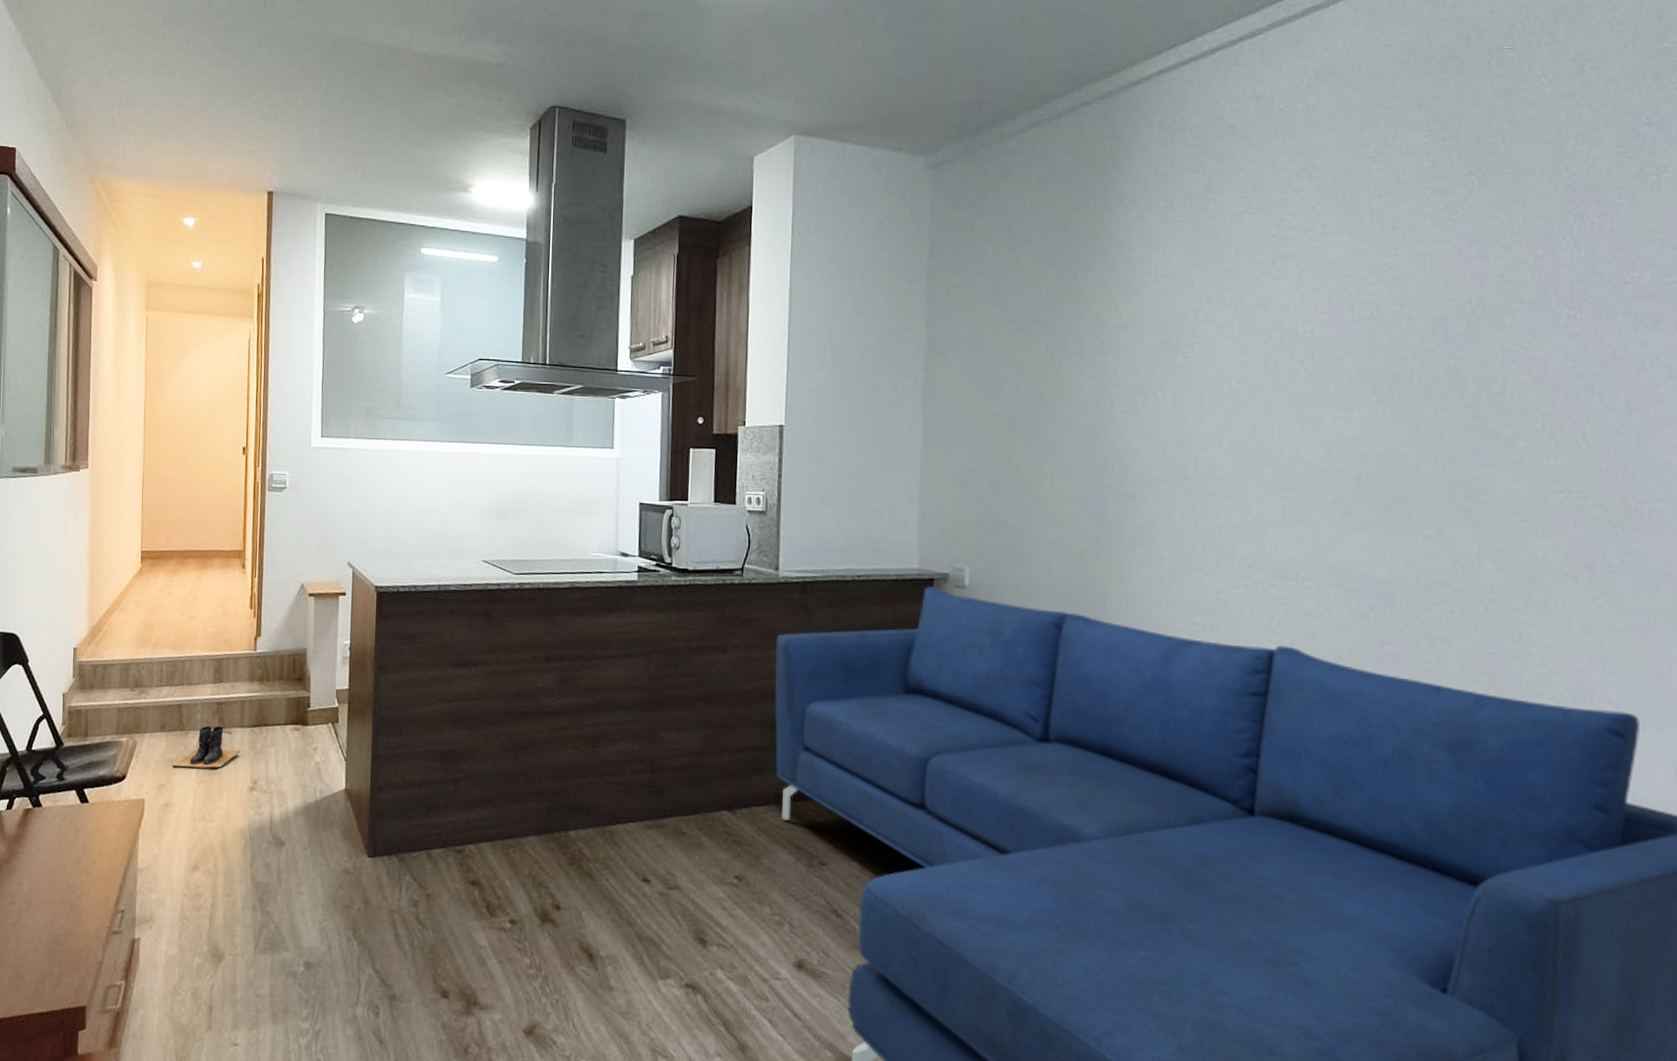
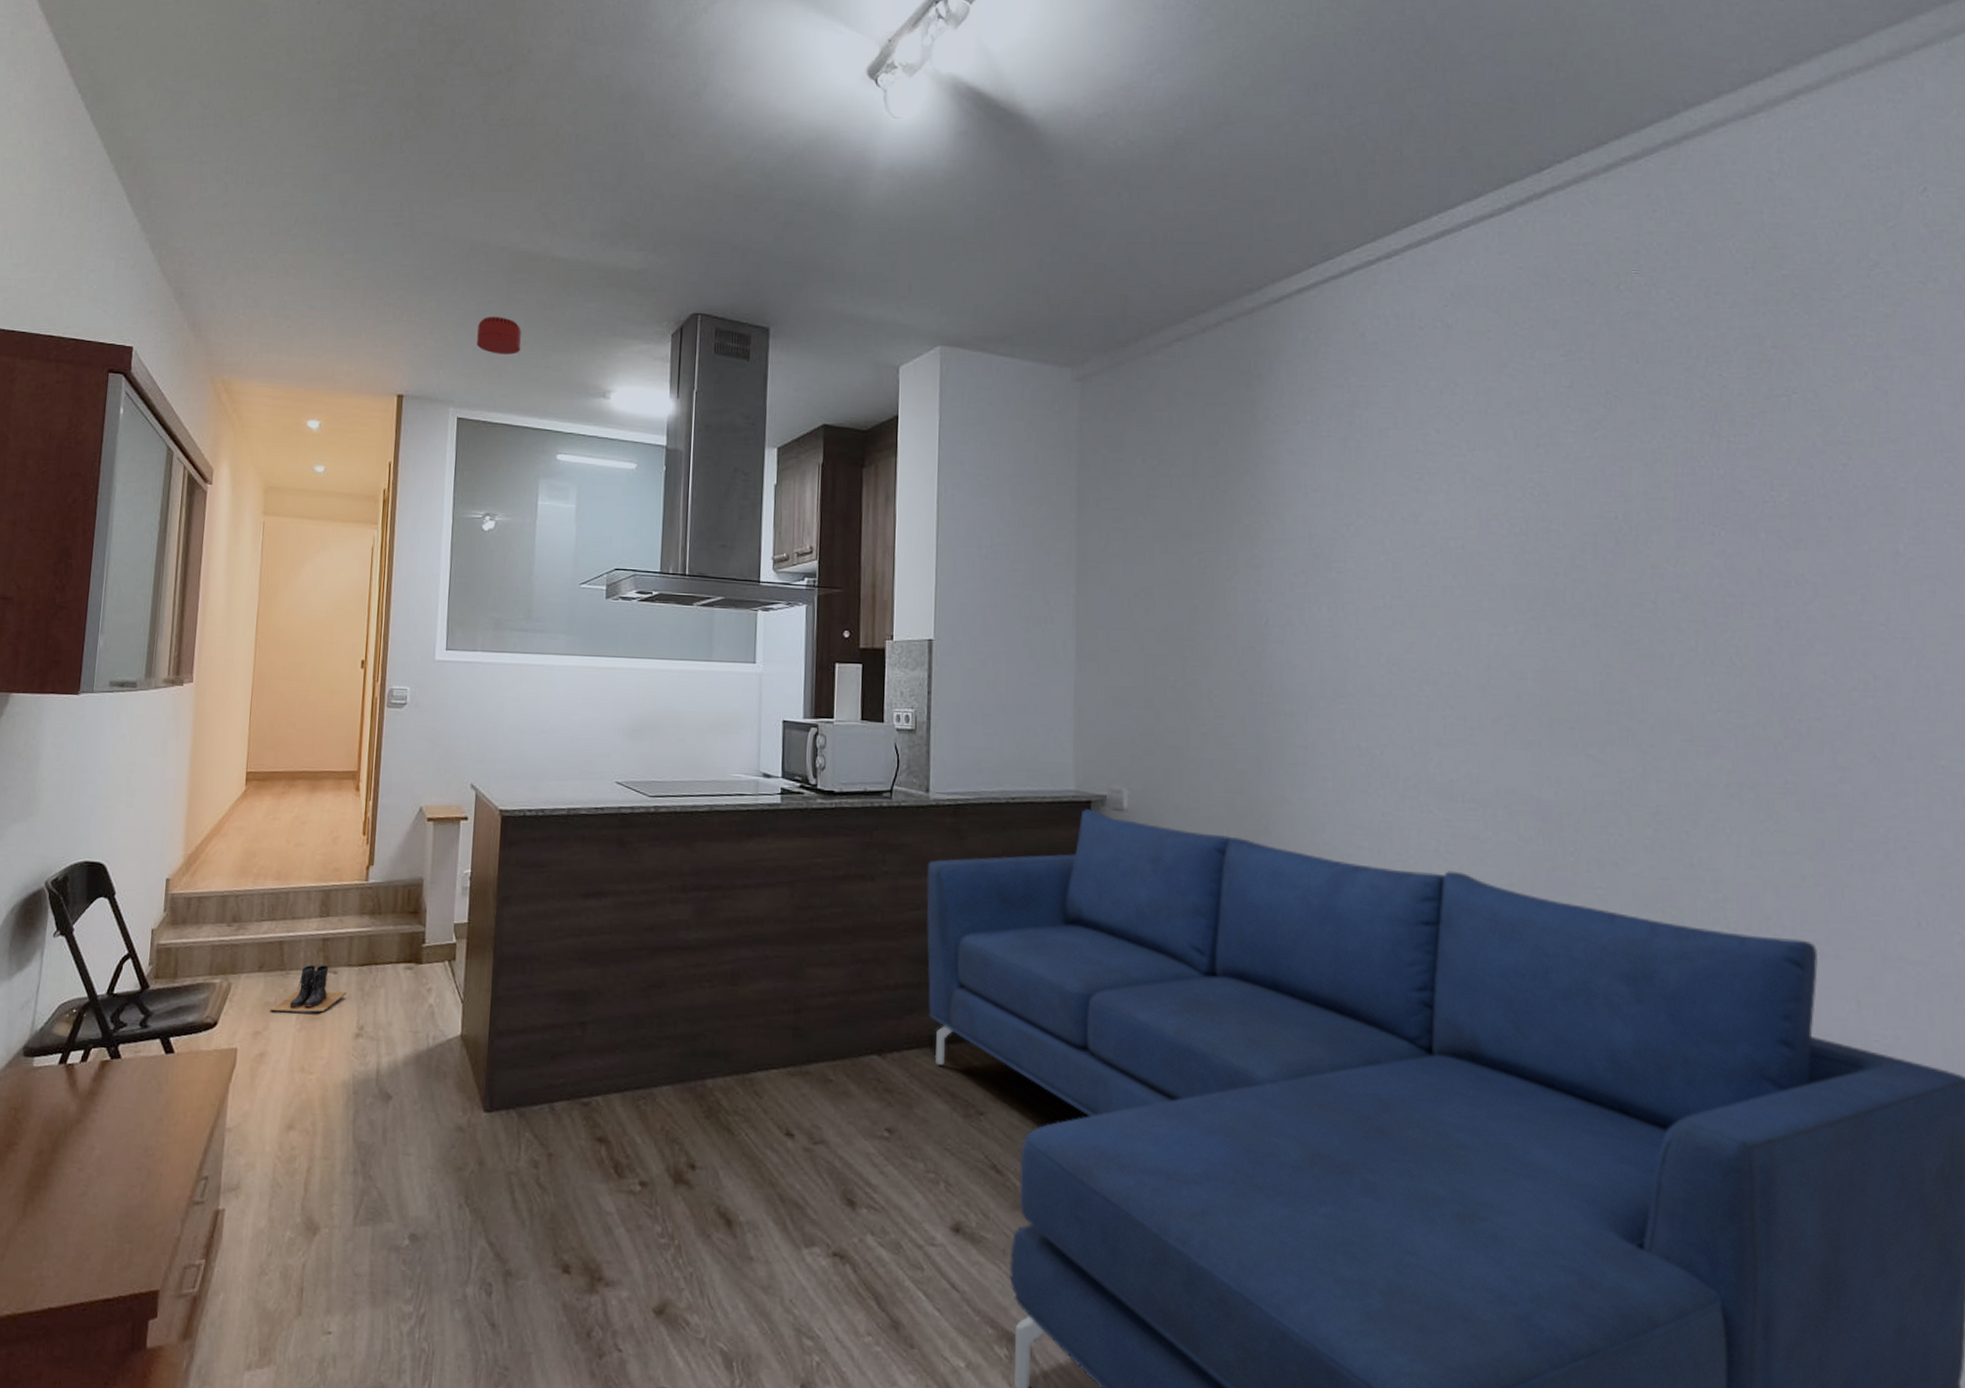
smoke detector: none [341,113,385,150] -> present [476,317,522,354]

